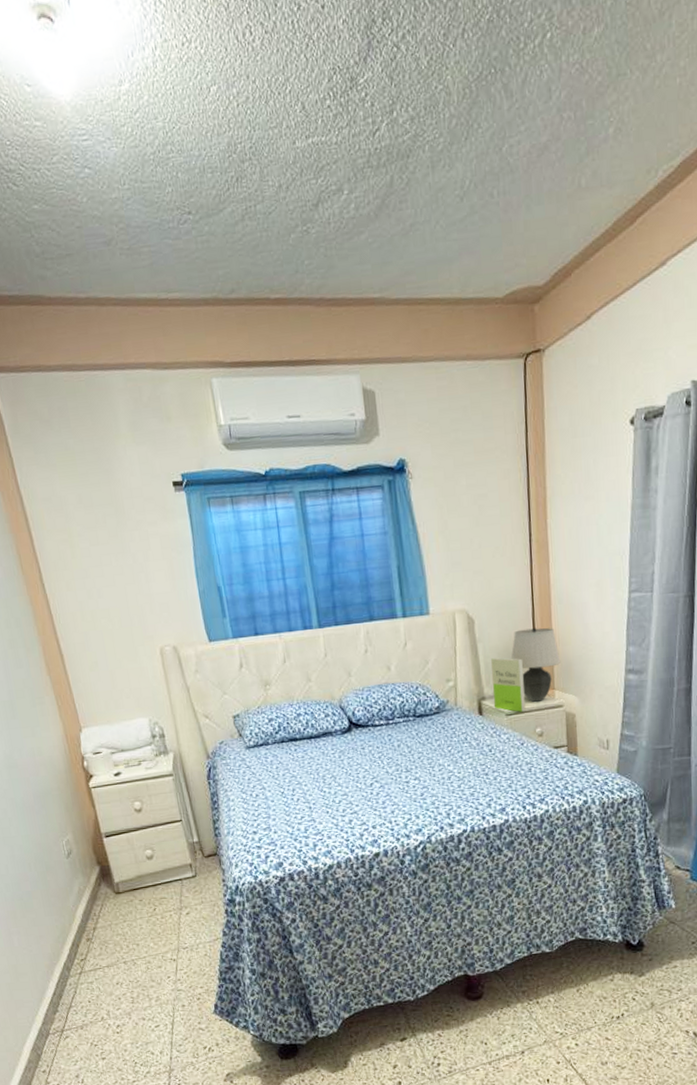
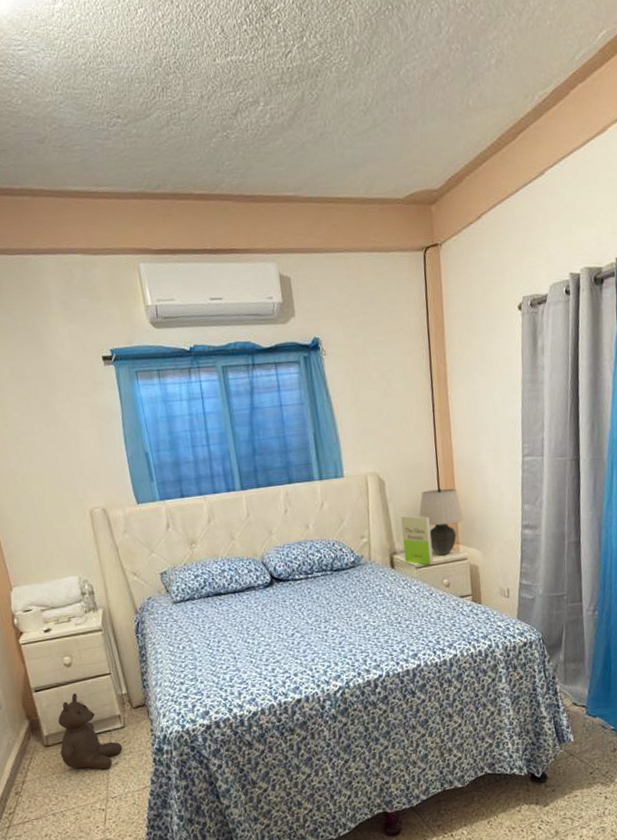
teddy bear: none [129,840,194,919] -> present [58,693,123,770]

